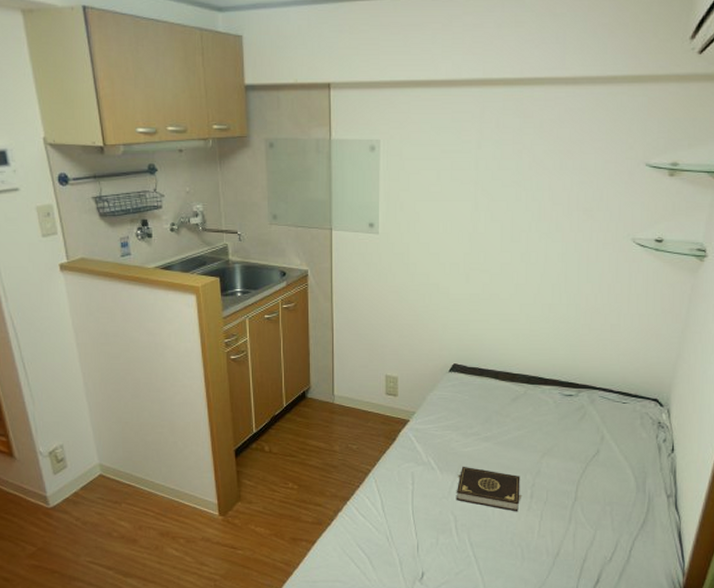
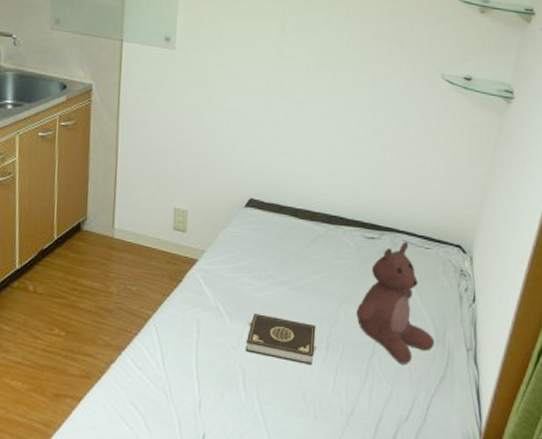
teddy bear: none [558,397,635,510] -> present [356,241,435,364]

